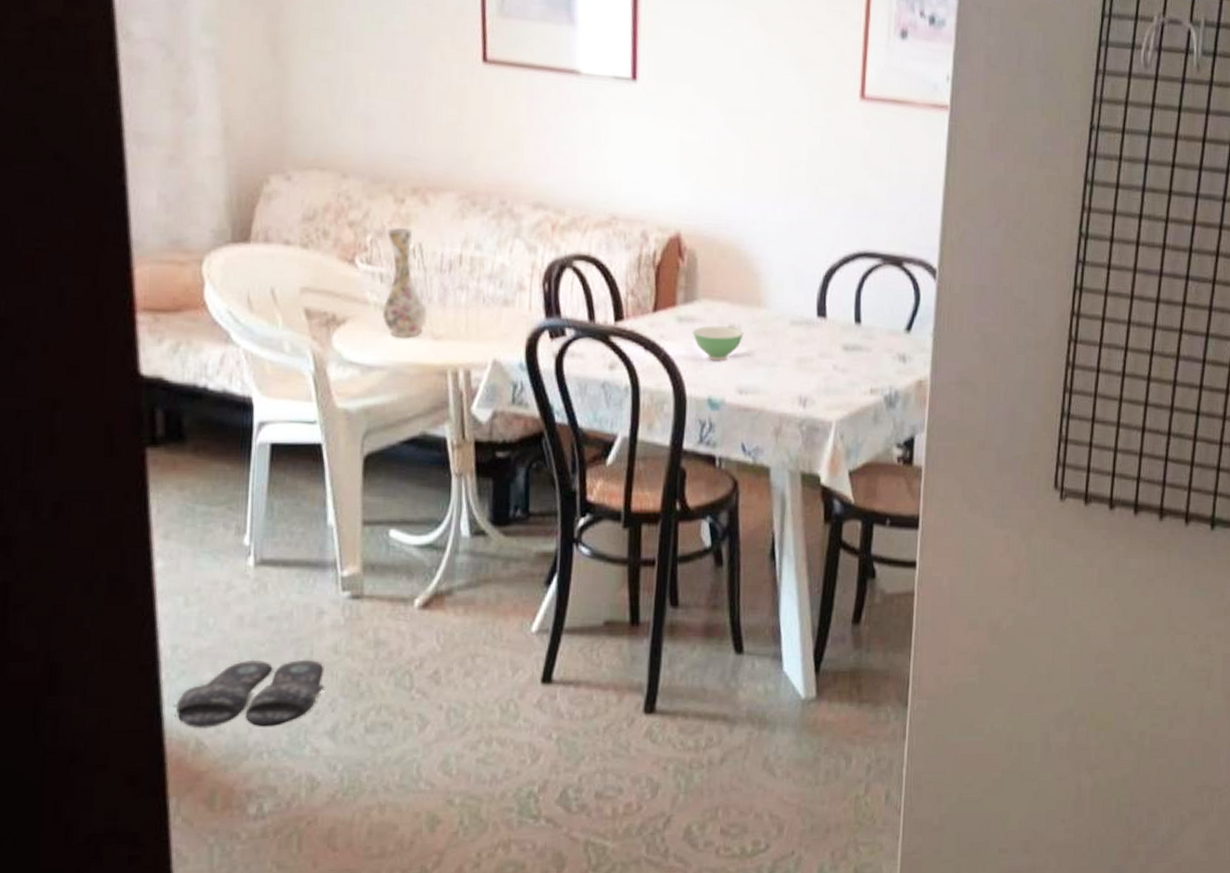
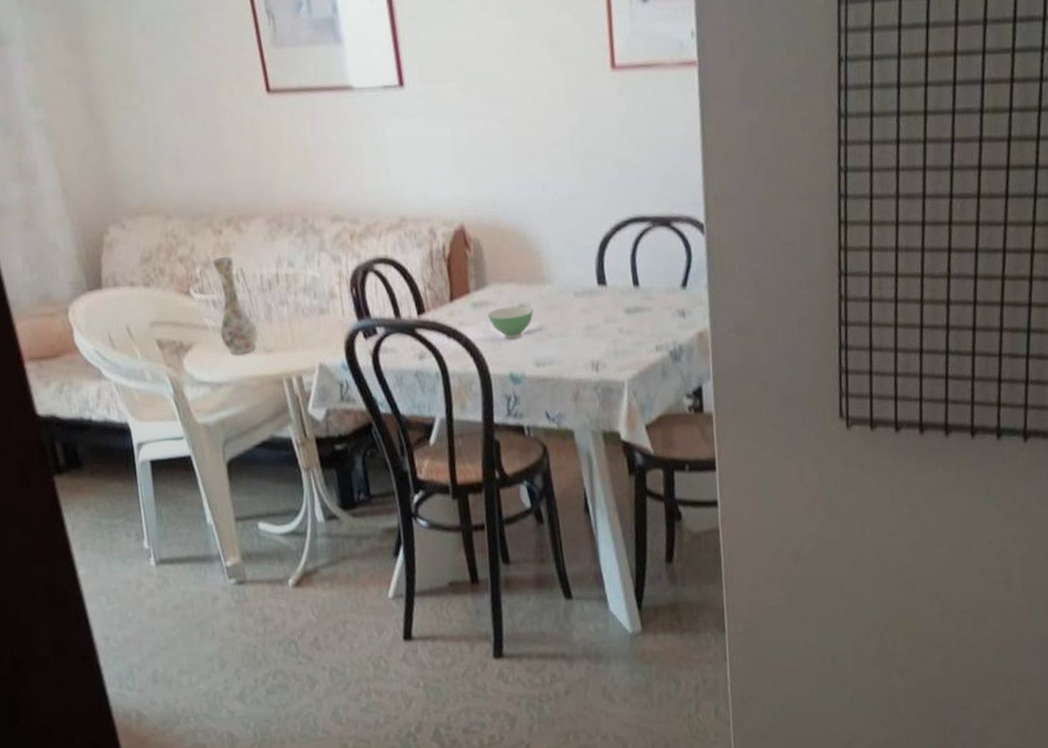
slippers: present [176,659,325,728] -> none [116,638,229,702]

